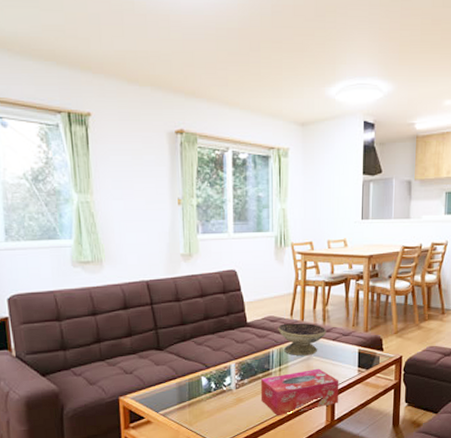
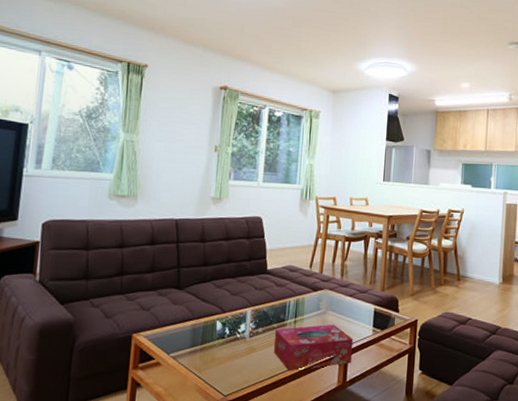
decorative bowl: present [278,323,327,356] -> none [296,274,344,310]

